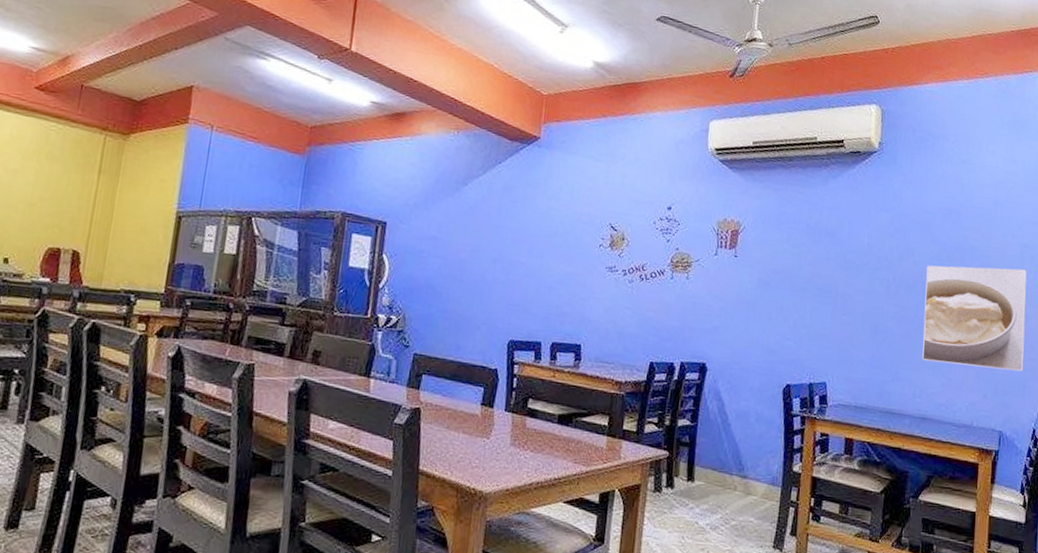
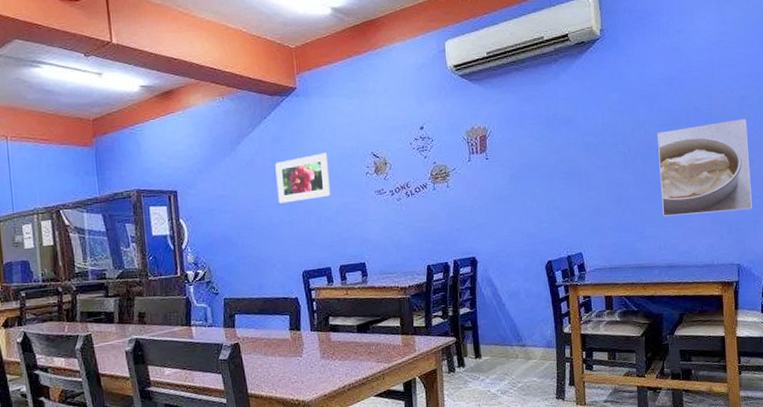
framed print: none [496,213,561,263] -> present [275,152,331,203]

